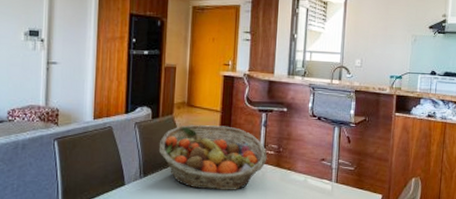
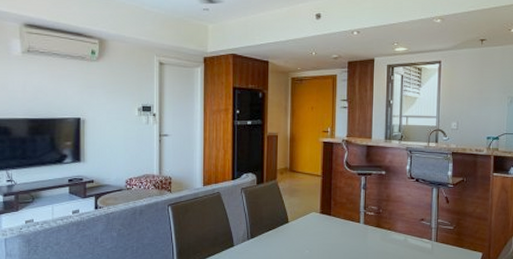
fruit basket: present [158,125,267,190] -> none [264,189,368,250]

